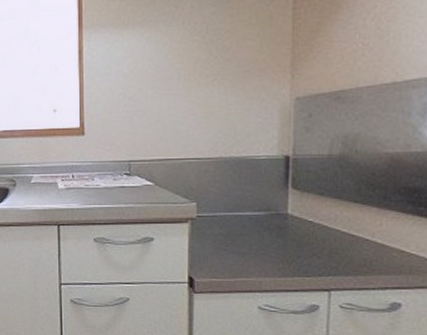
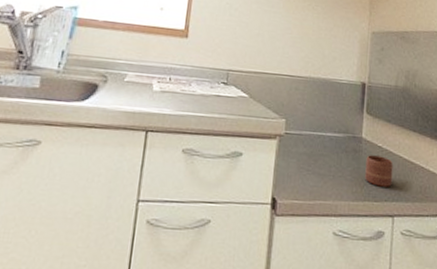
mug: none [293,231,328,262] -> present [365,155,393,187]

